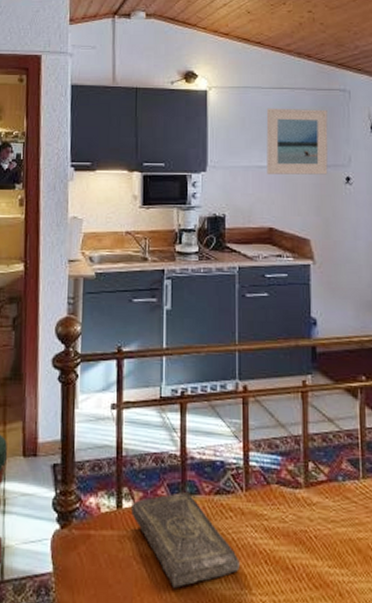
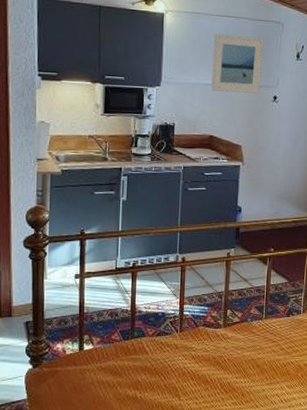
book: present [131,491,239,589] -> none [91,335,173,402]

